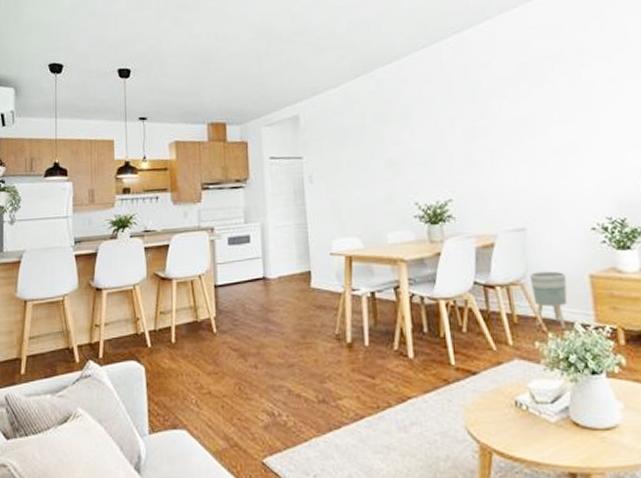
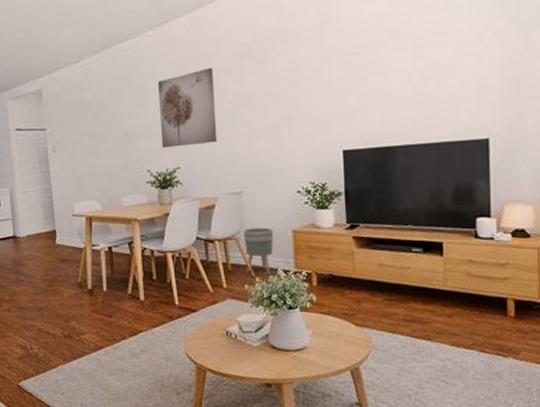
wall art: none [425,90,494,178] -> present [158,68,218,148]

